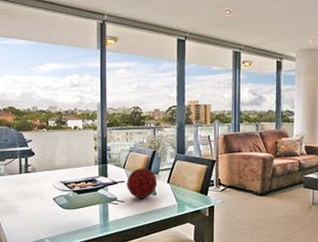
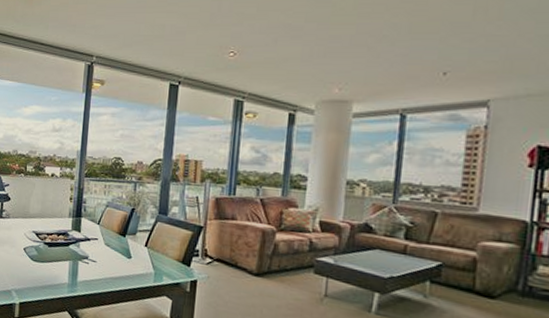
decorative orb: present [127,168,157,198] -> none [100,226,134,261]

